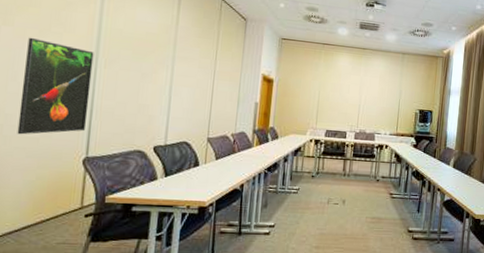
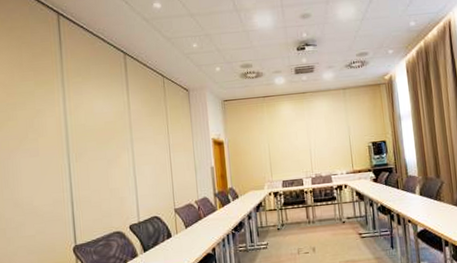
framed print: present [17,37,94,135] -> none [12,147,71,235]

